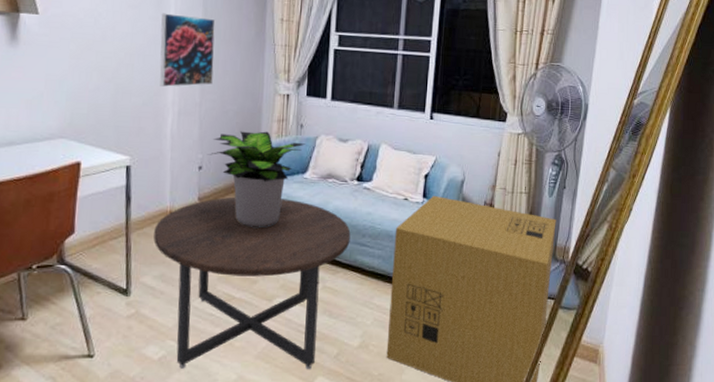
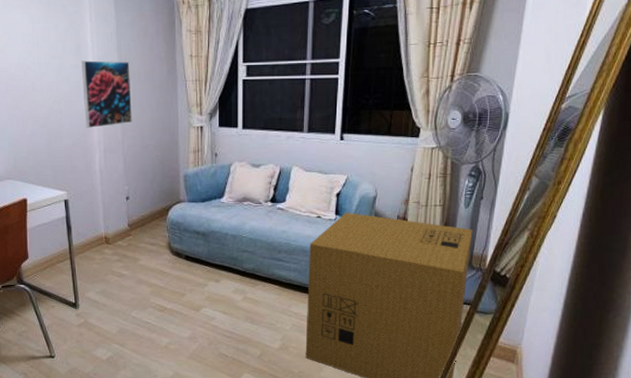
coffee table: present [153,196,351,370] -> none [93,222,267,368]
potted plant: present [208,131,306,228] -> none [133,162,221,248]

